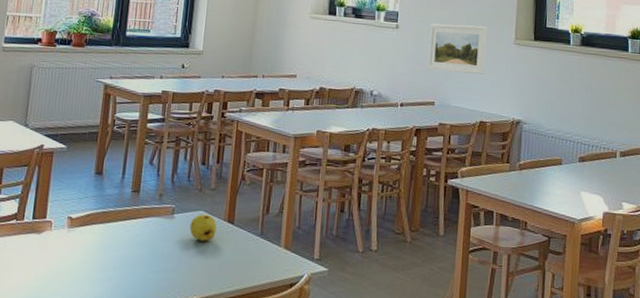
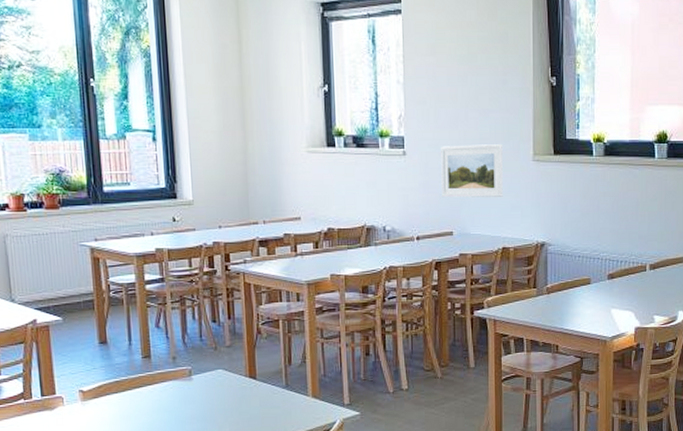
fruit: present [189,214,217,241] -> none [210,372,239,399]

